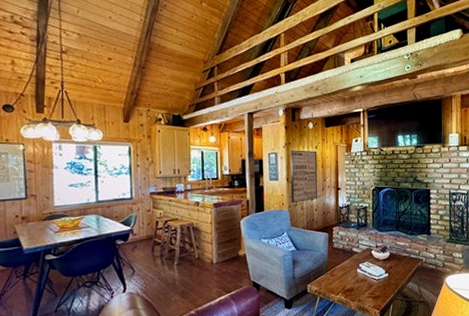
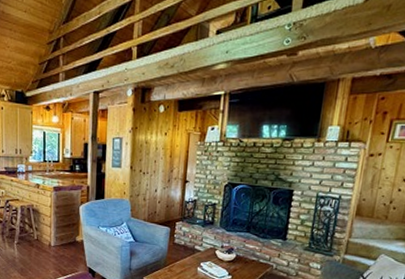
wall art: present [290,150,318,203] -> none [133,135,166,193]

